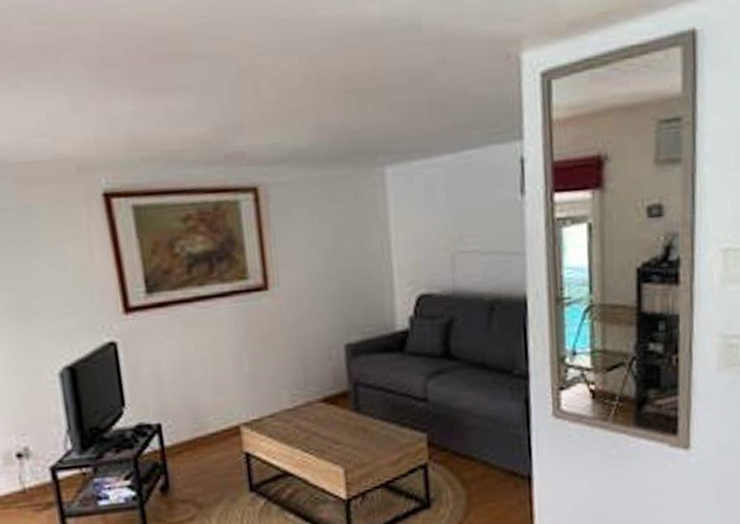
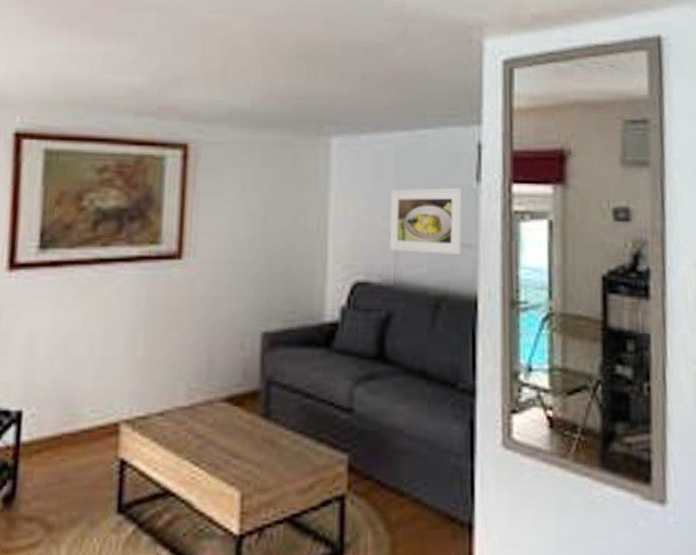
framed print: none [444,201,511,265] -> present [389,187,463,255]

